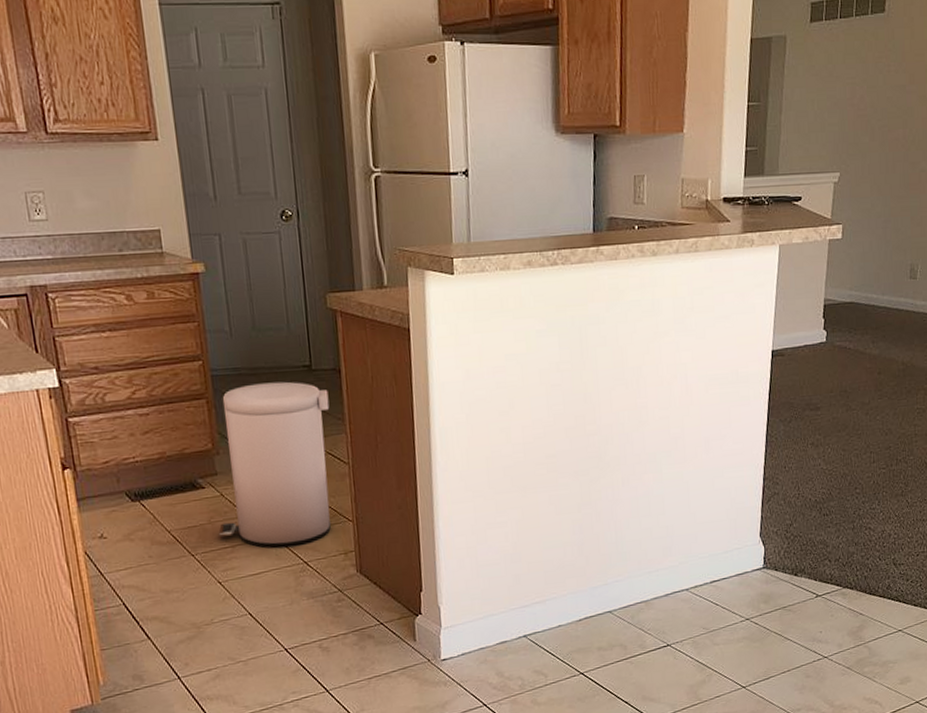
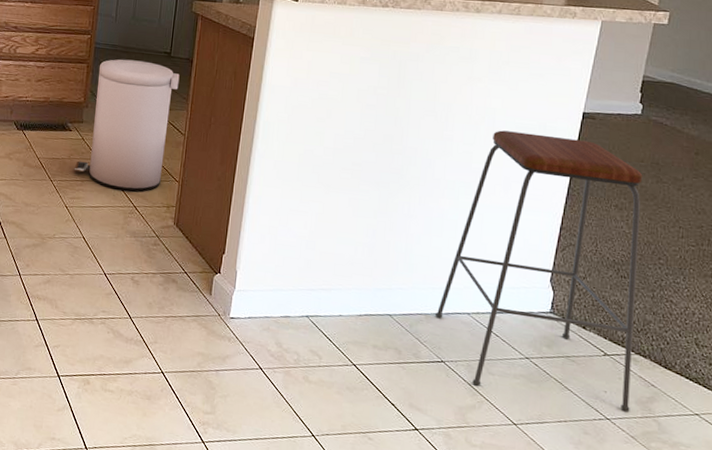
bar stool: none [655,380,844,660] -> present [435,130,643,412]

